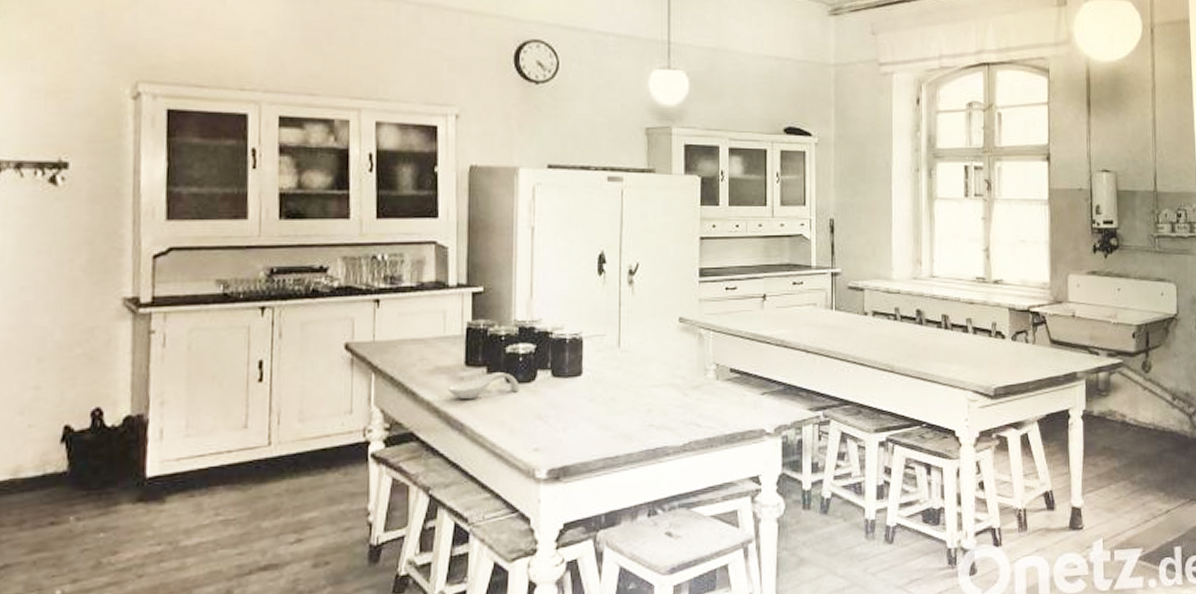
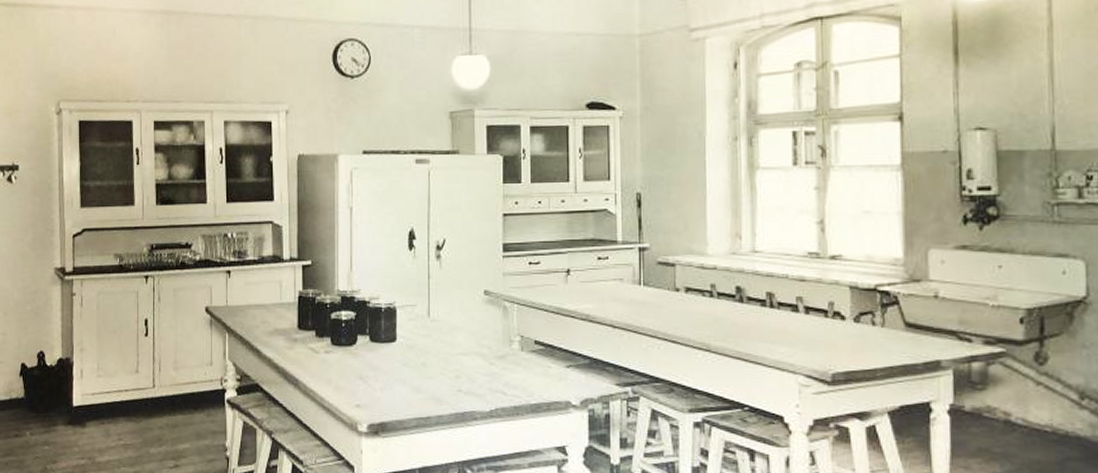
spoon rest: present [448,372,519,399] -> none [285,336,343,358]

